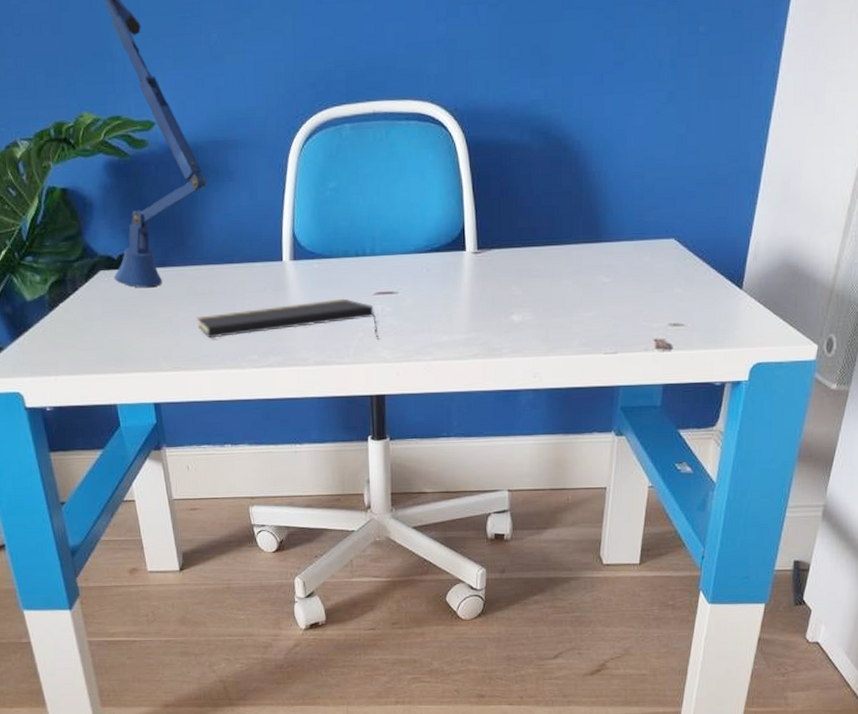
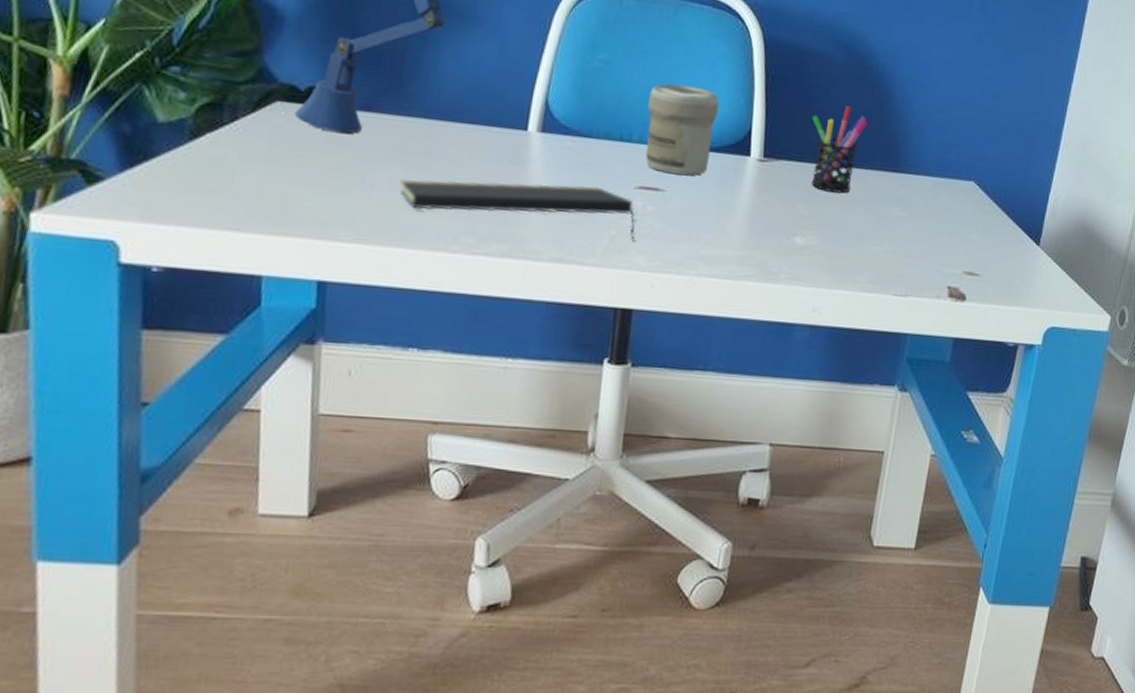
jar: none [375,197,434,278] -> present [646,83,719,176]
pen holder: none [517,188,568,271] -> present [811,105,868,194]

